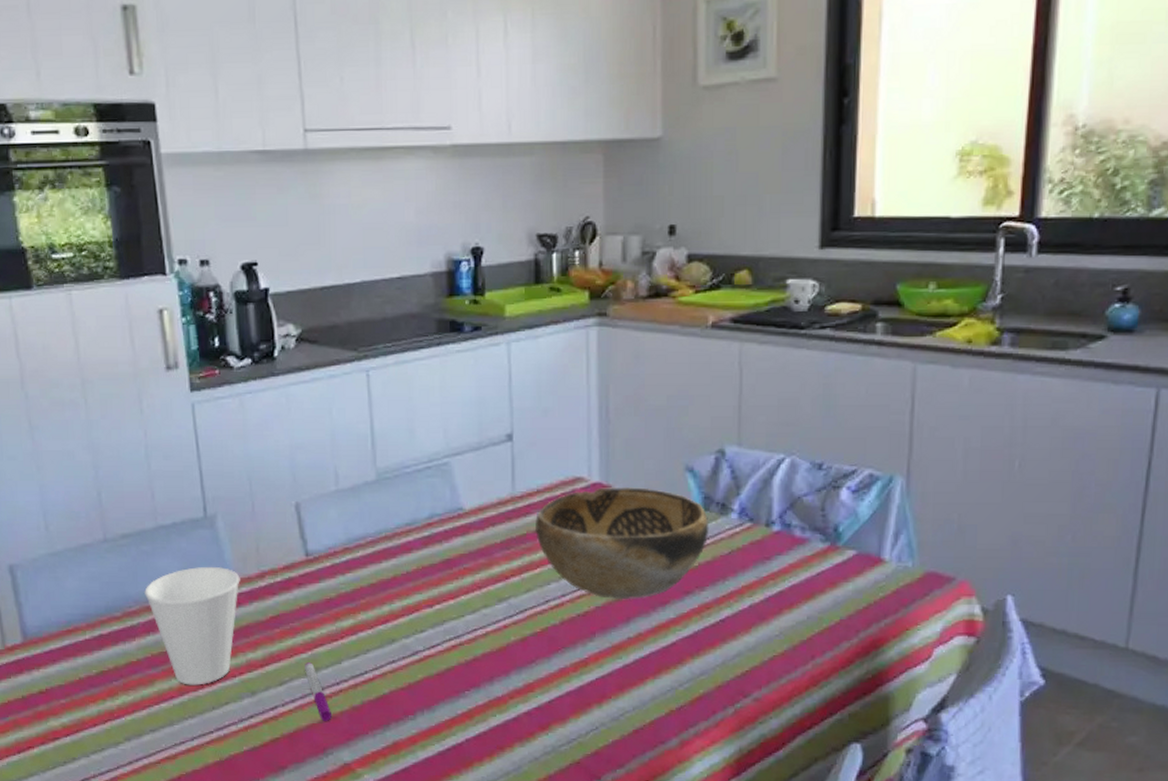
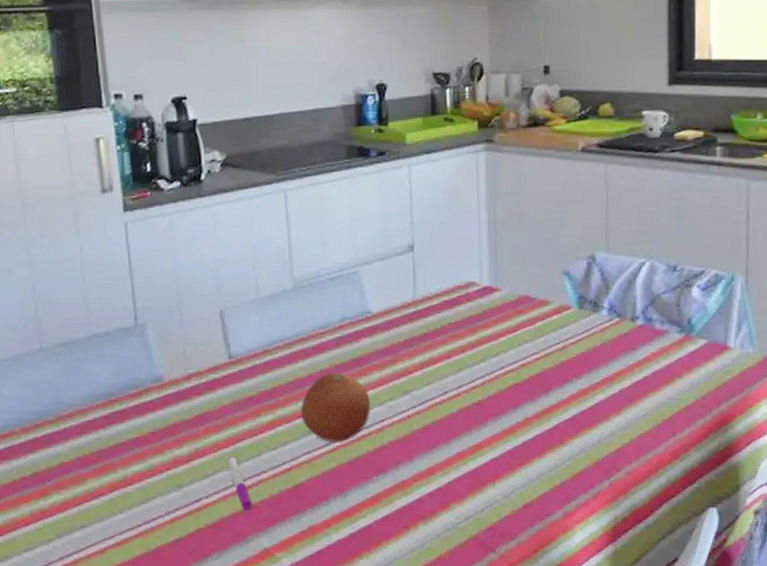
cup: present [143,567,240,685] -> none [77,371,168,482]
fruit: none [385,575,463,653] -> present [301,373,371,443]
decorative bowl: present [535,487,709,600] -> none [435,290,584,389]

